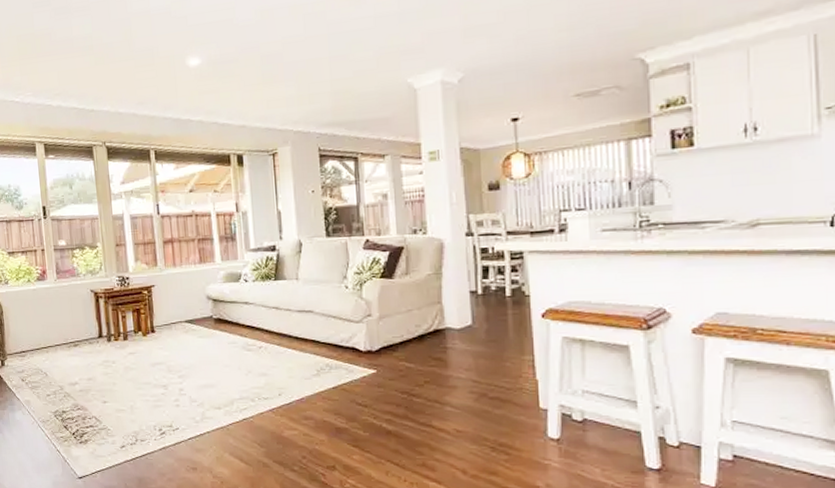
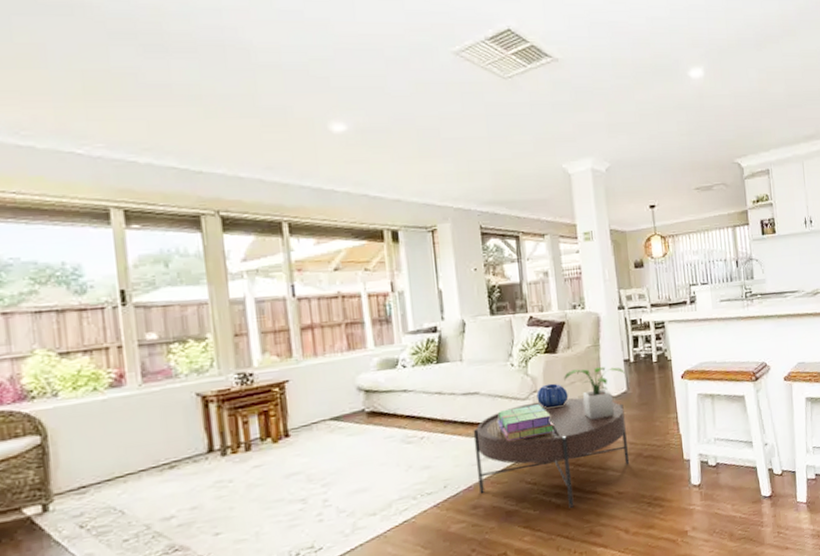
coffee table: none [306,326,472,436] -> present [473,397,630,508]
stack of books: none [329,329,389,361] -> present [497,404,555,441]
decorative bowl: none [370,309,405,334] -> present [536,383,569,408]
potted plant: none [400,297,472,351] -> present [564,367,626,420]

